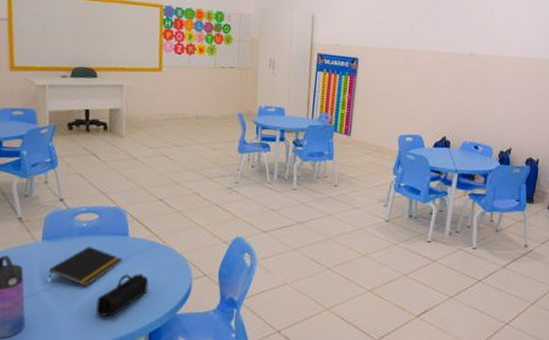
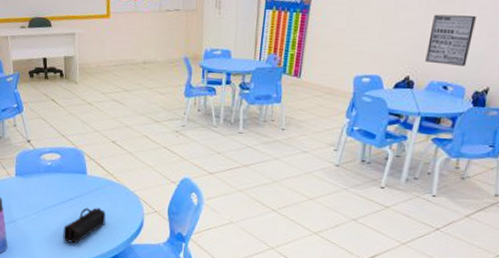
notepad: present [48,246,123,286] -> none [23,182,83,216]
wall art: none [458,83,496,129] -> present [425,14,476,66]

